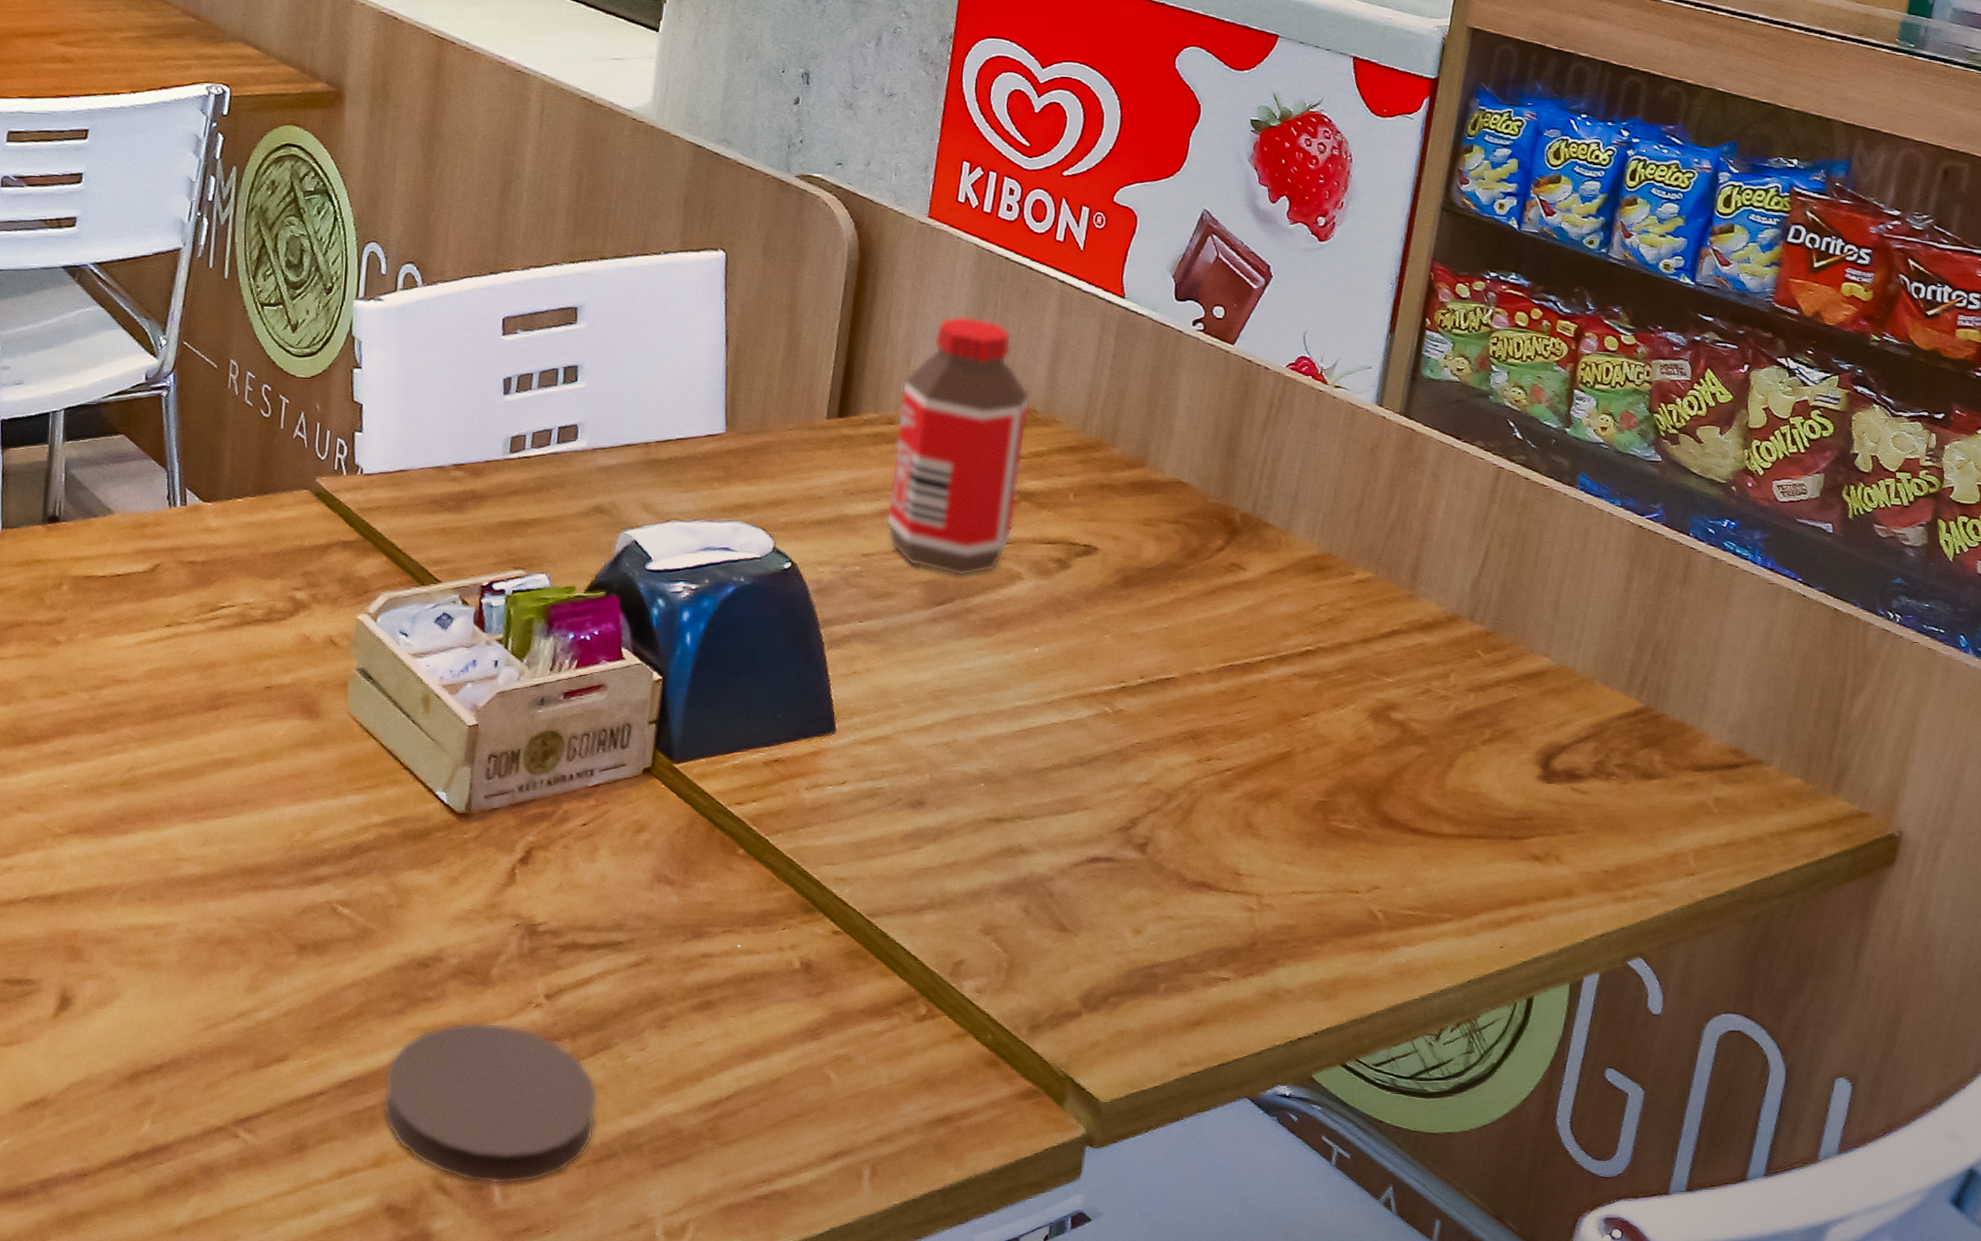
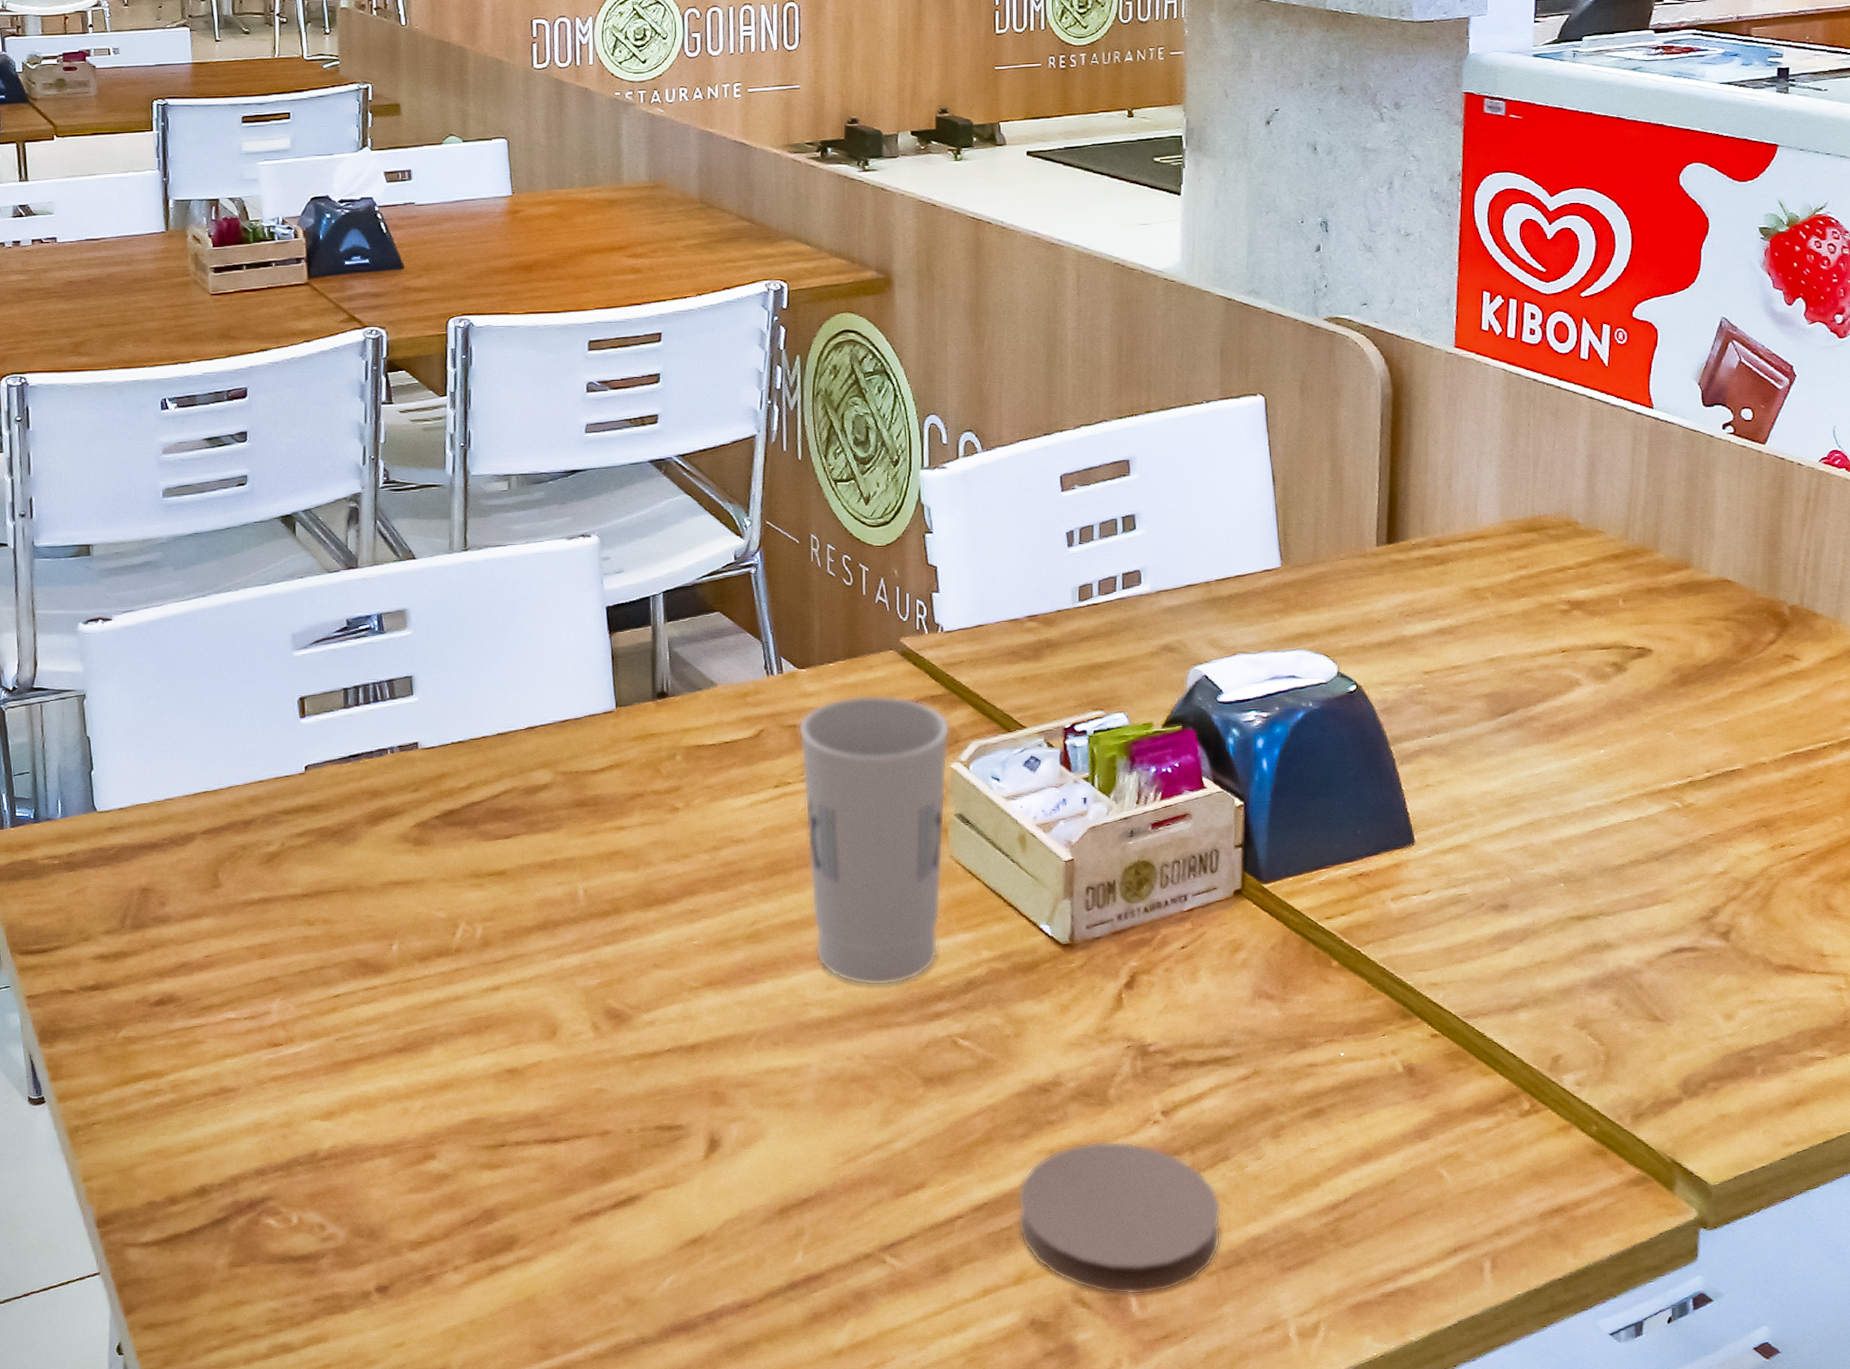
cup: none [194,535,361,845] -> present [798,695,950,986]
bottle: present [886,316,1031,577] -> none [1443,438,1571,687]

